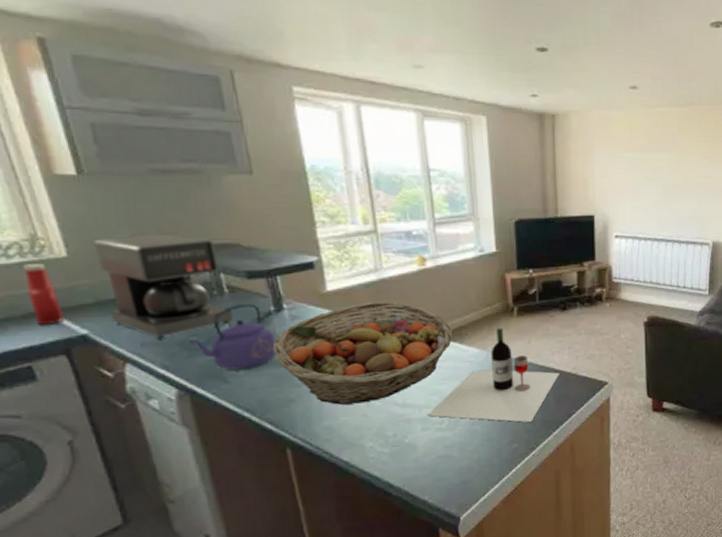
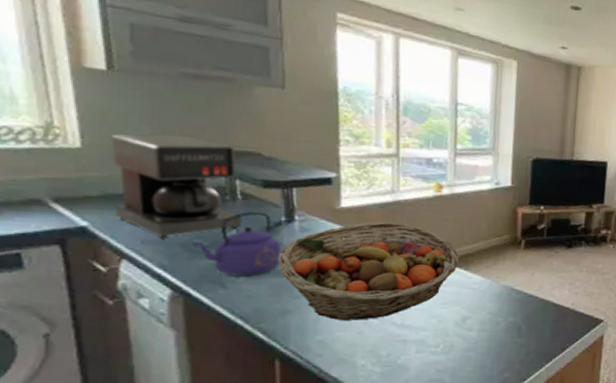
ketchup bottle: present [23,264,65,326] -> none [31,151,66,214]
wine bottle: present [427,327,559,422] -> none [423,258,558,352]

